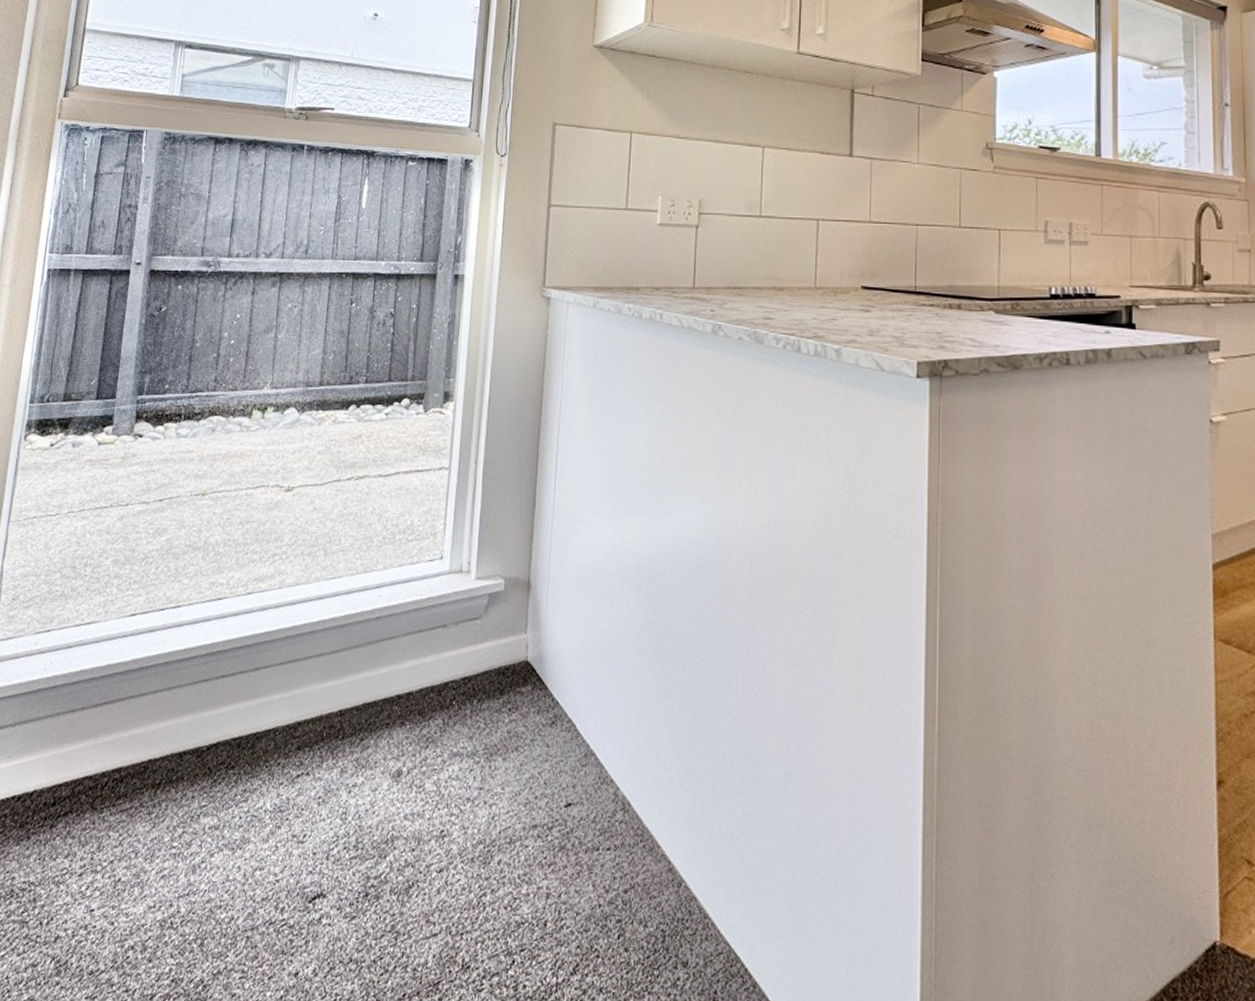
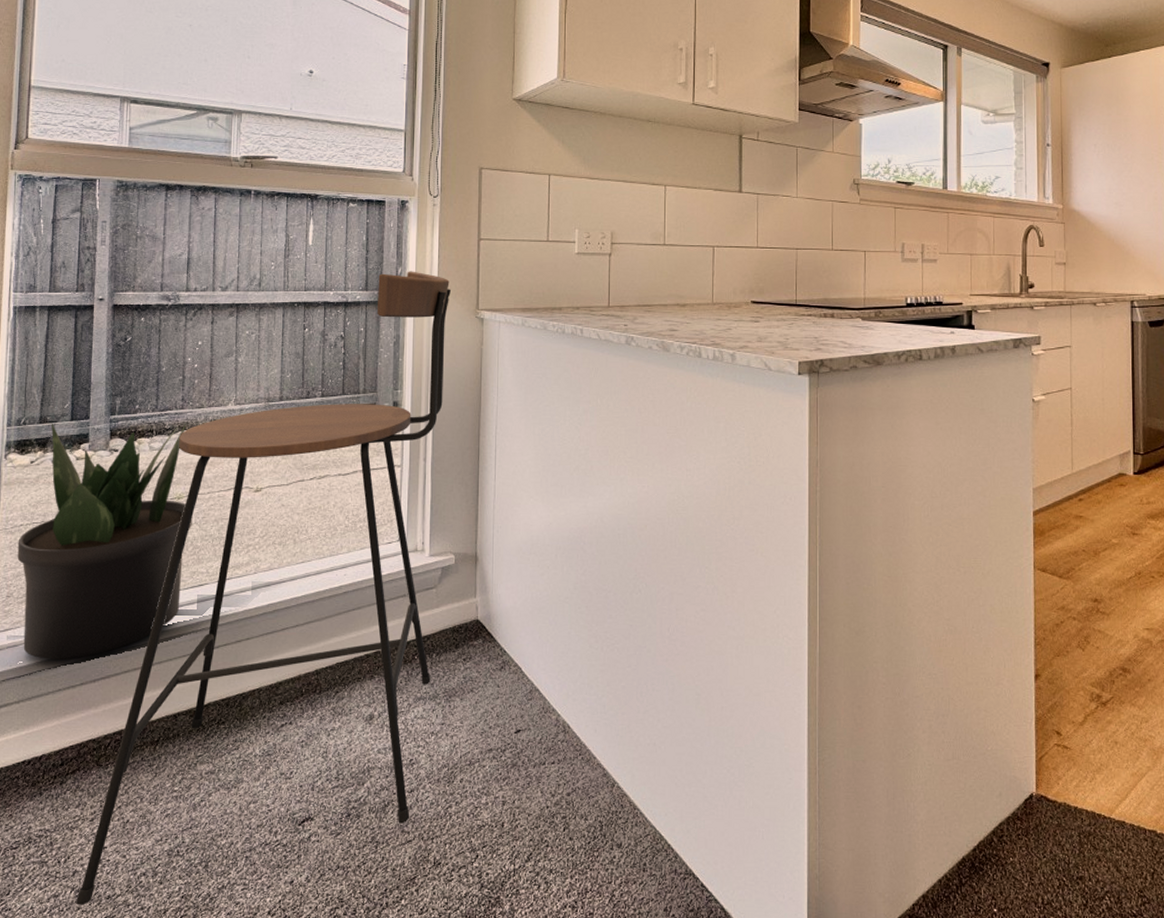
planter: none [24,402,217,678] -> present [17,424,192,659]
bar stool: none [55,240,515,980] -> present [76,271,451,905]

